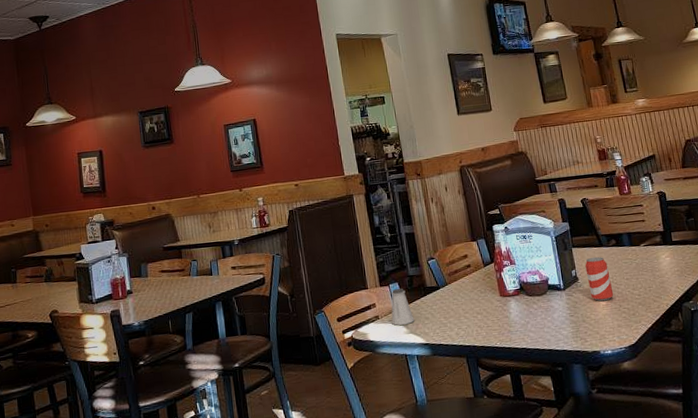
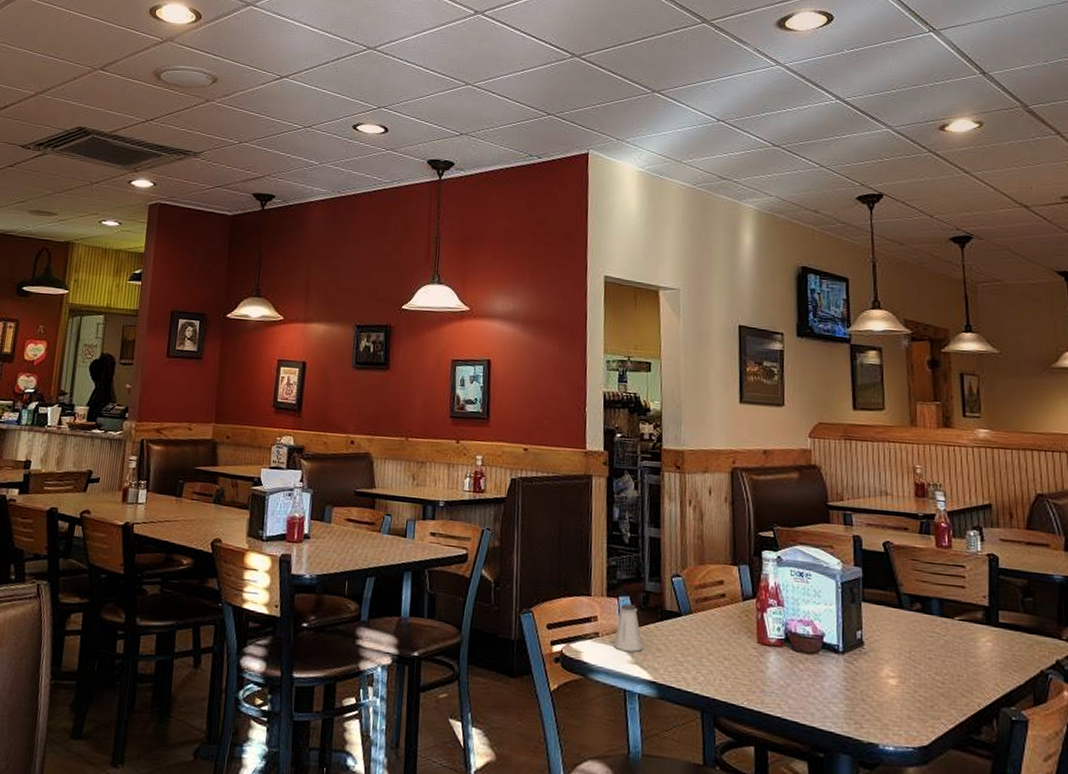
beverage can: present [585,257,614,302] -> none [875,620,909,681]

